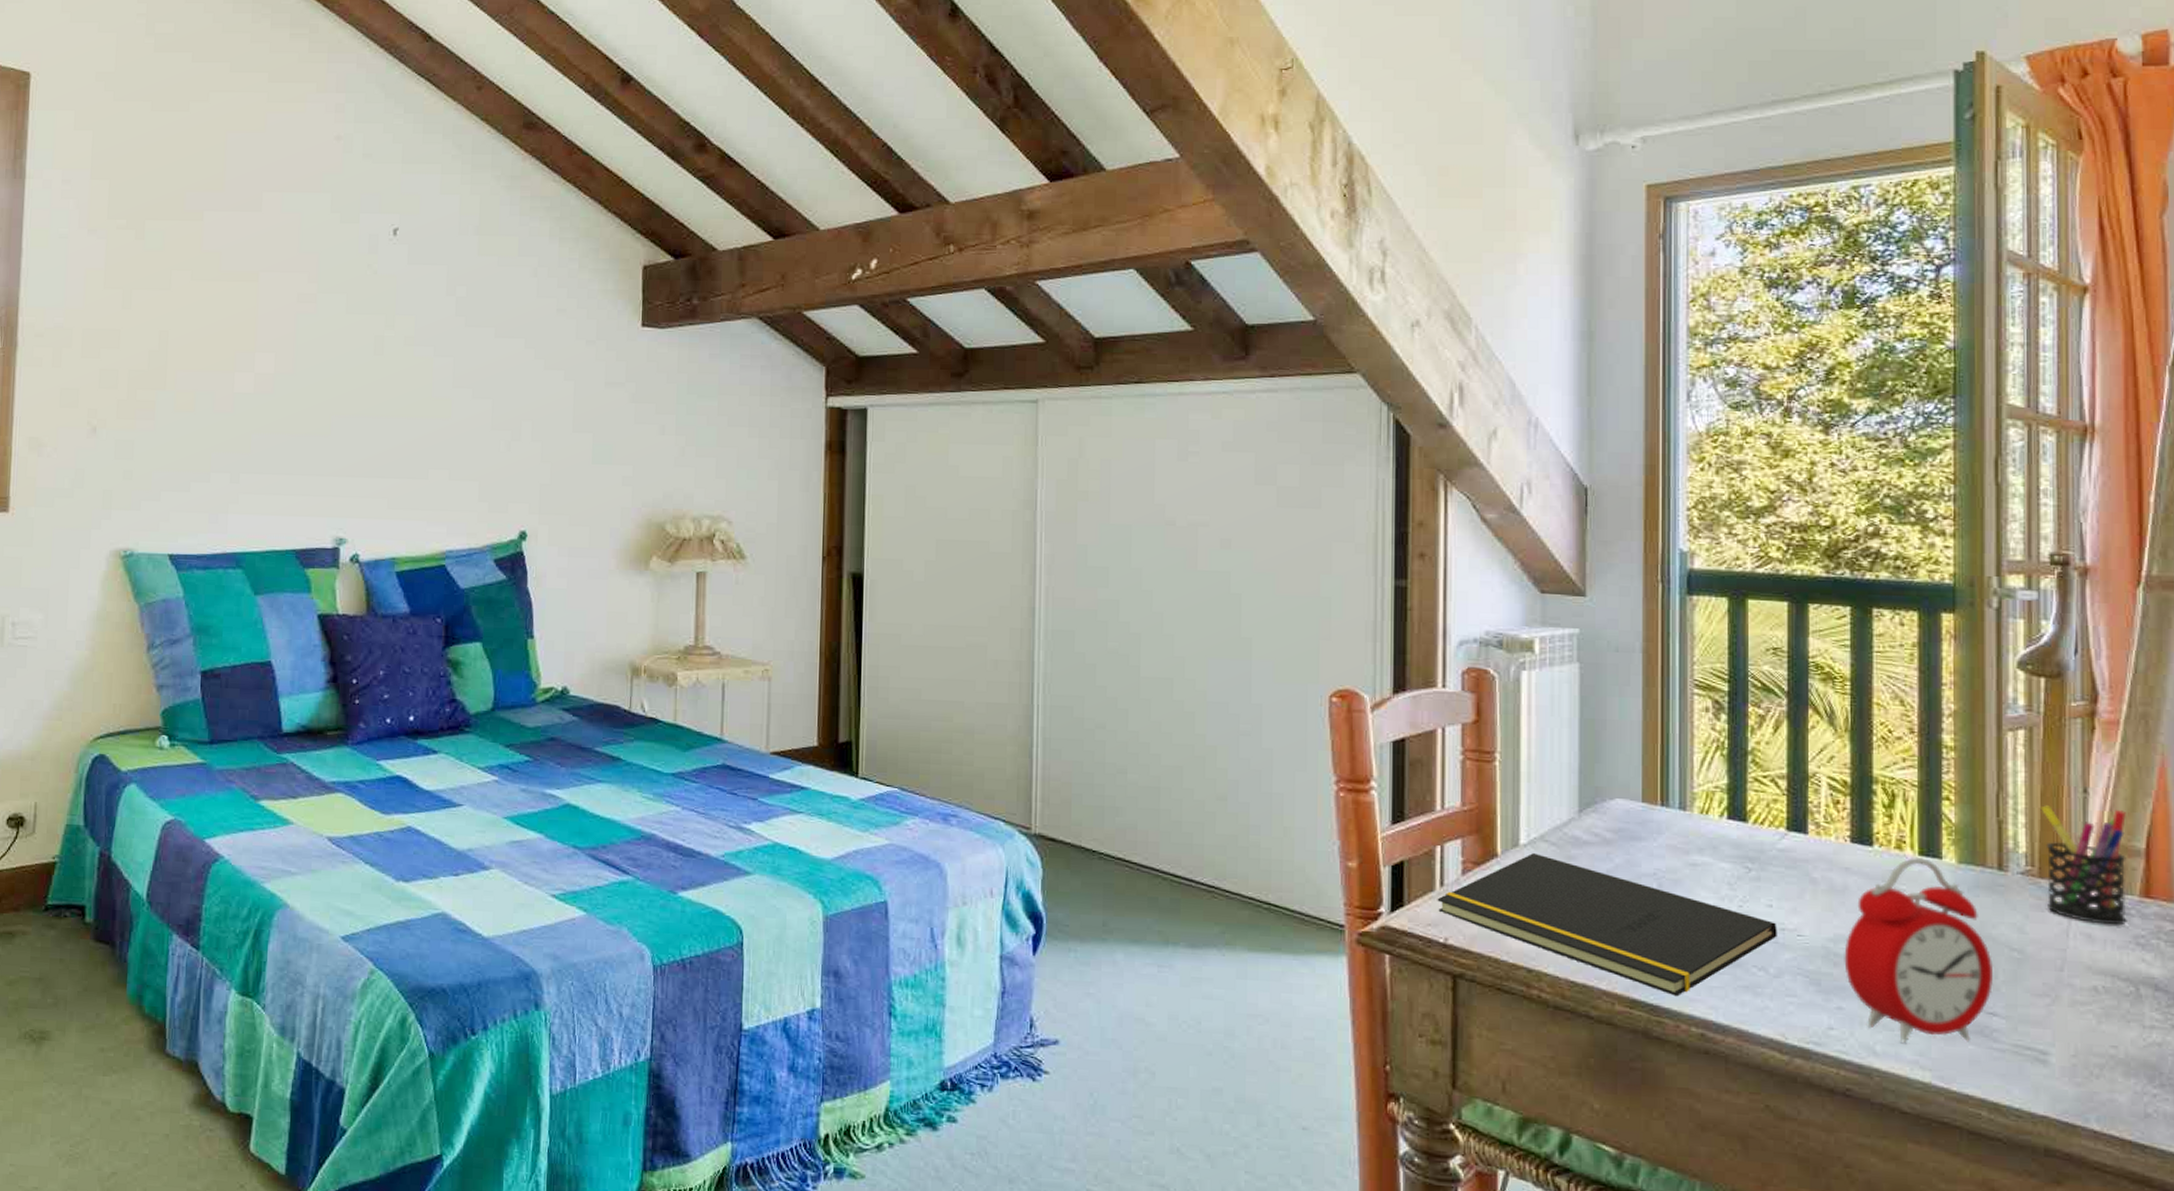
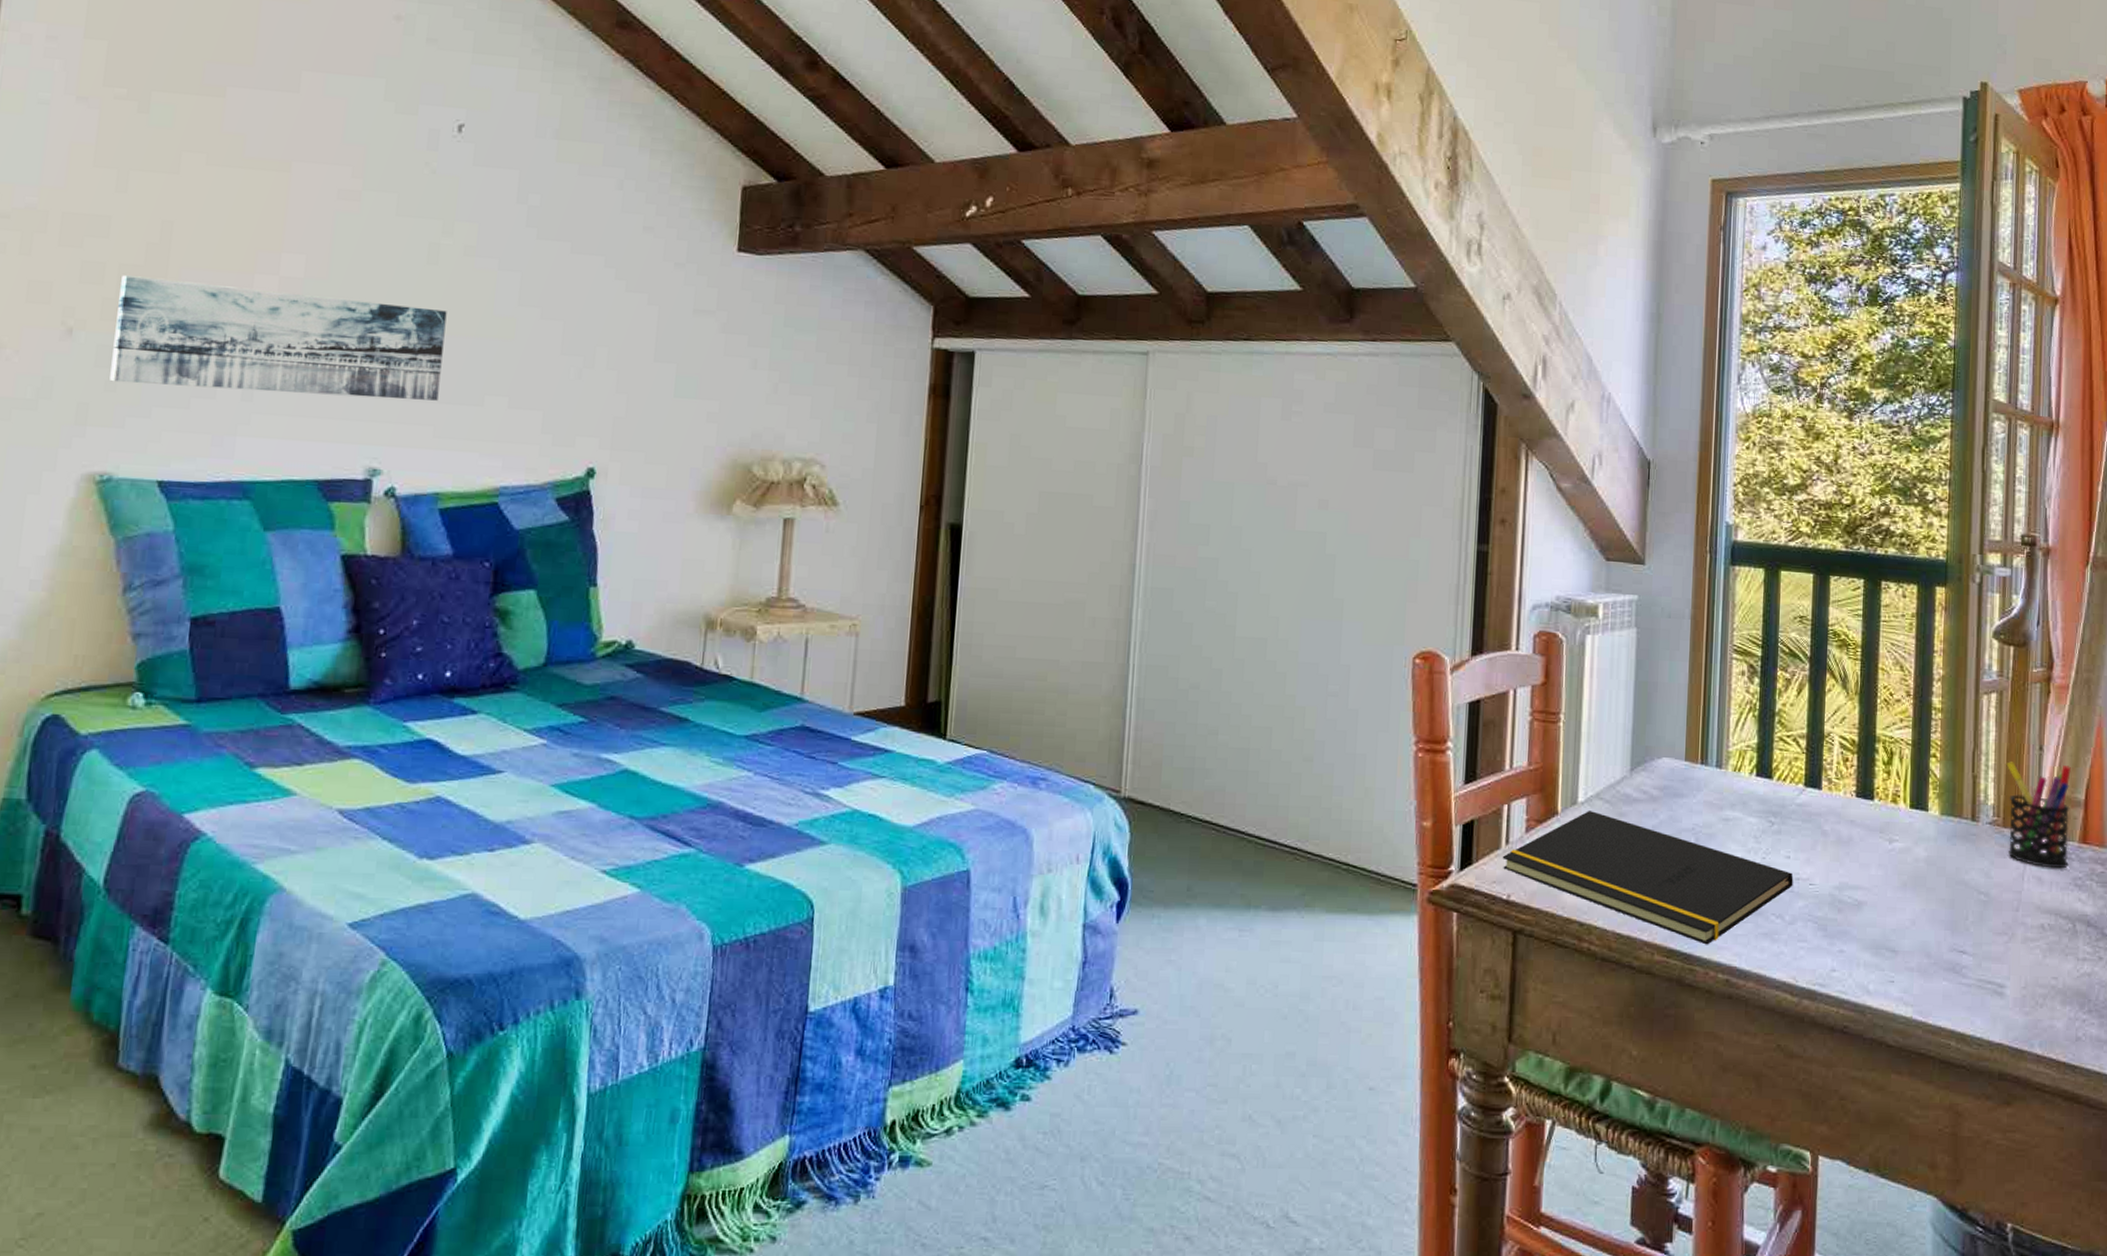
wall art: none [127,380,393,476] -> present [110,275,447,401]
alarm clock: present [1844,857,1994,1044] -> none [1846,809,1965,982]

